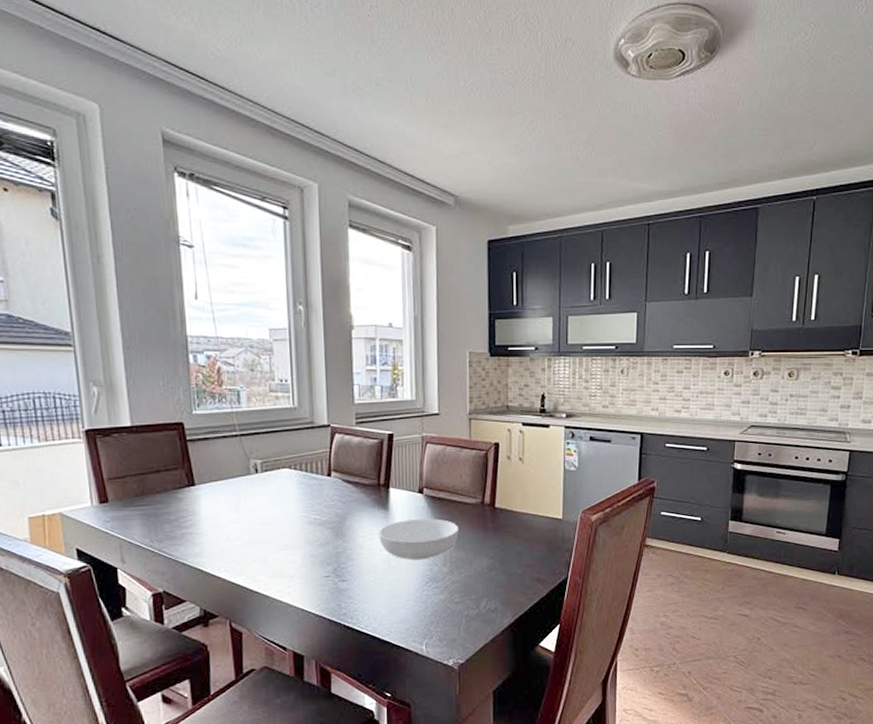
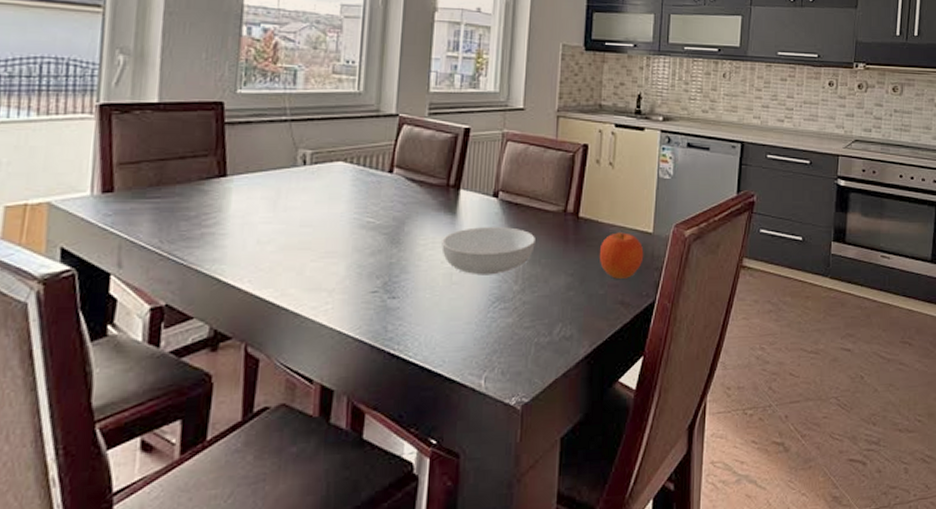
fruit: none [515,519,555,560] -> present [599,232,644,279]

